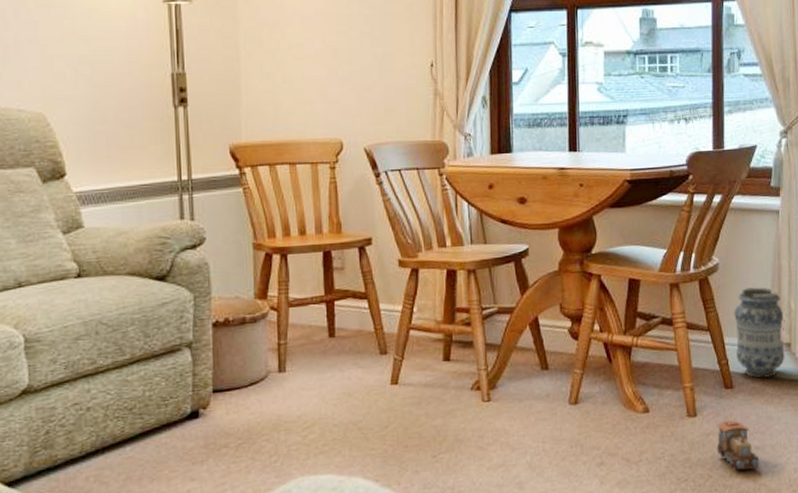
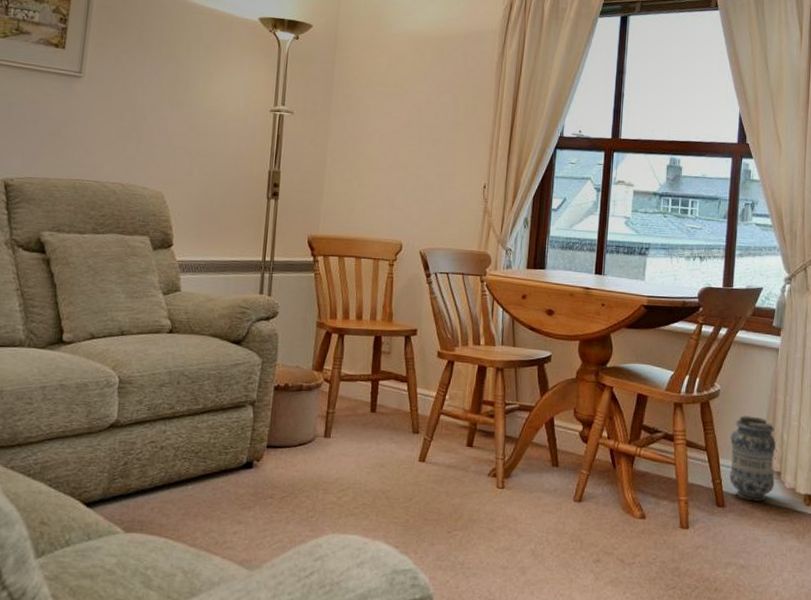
toy train: present [717,419,760,471] -> none [705,536,744,586]

